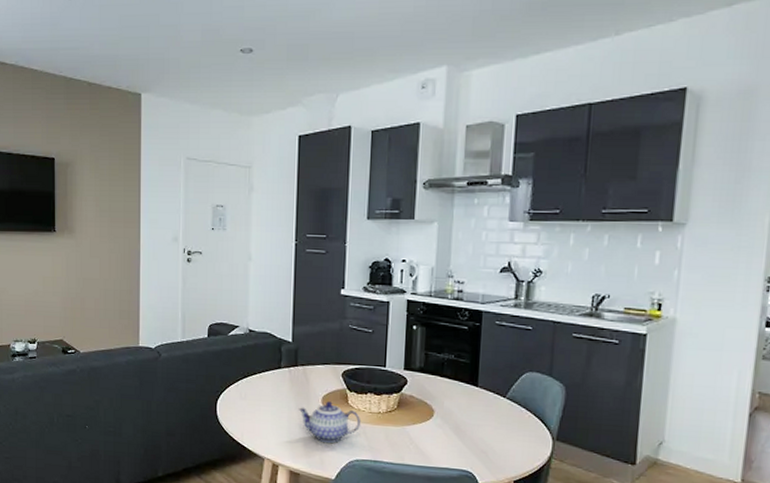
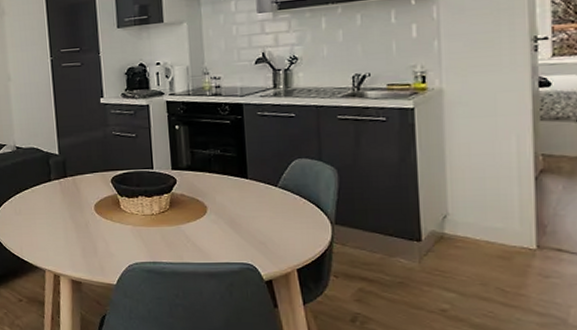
teapot: present [298,401,360,444] -> none [72,208,135,250]

